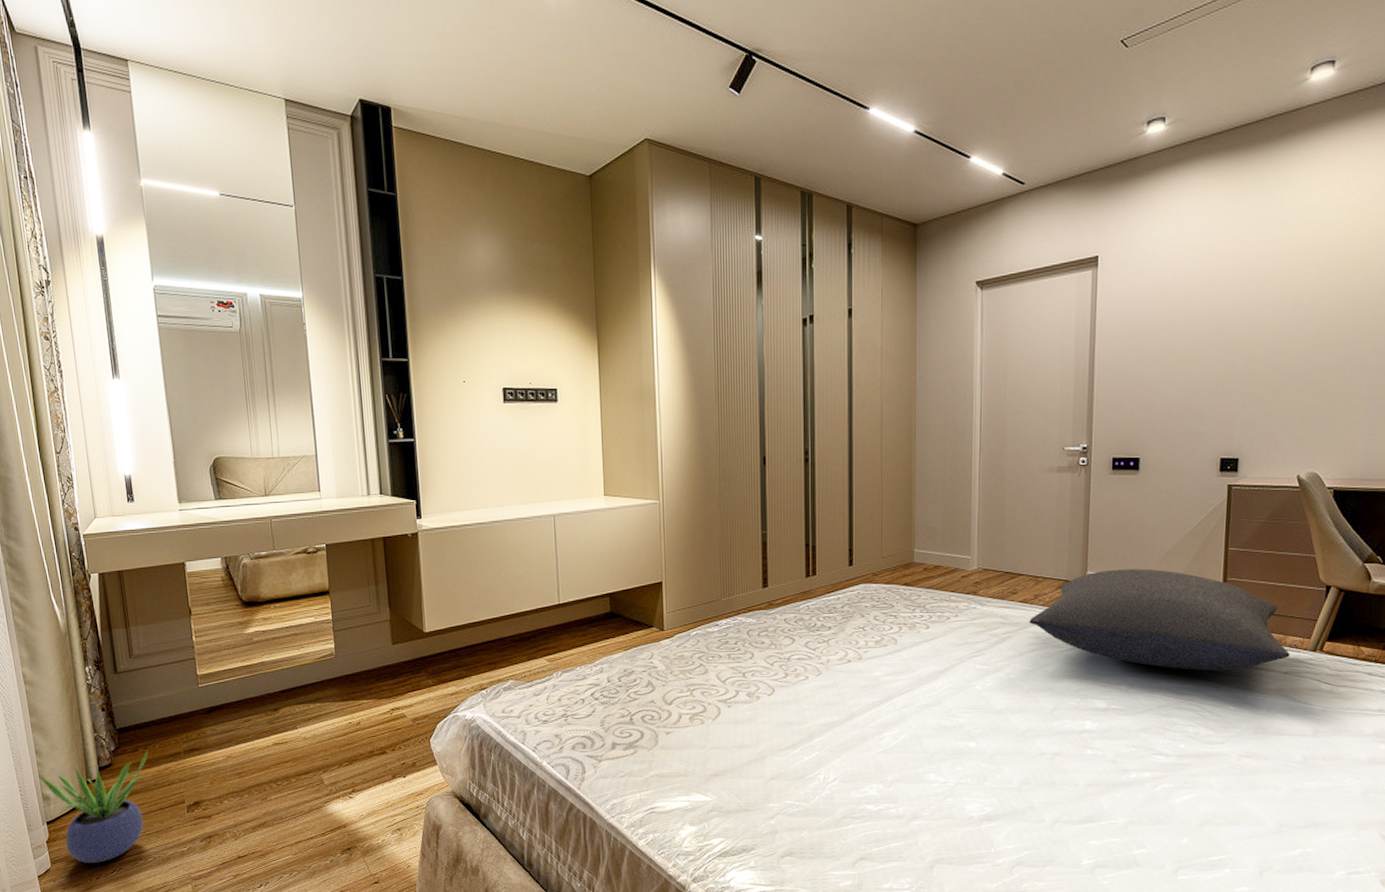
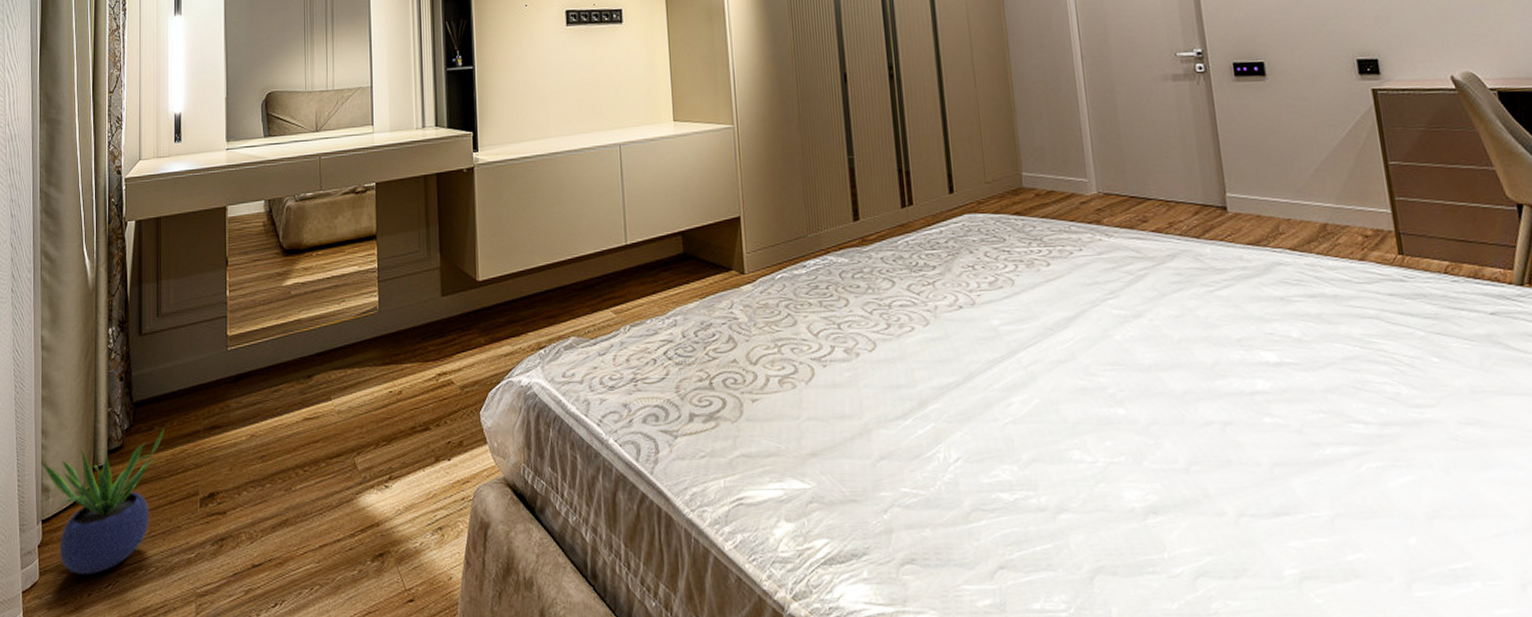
pillow: present [1029,569,1290,671] -> none [1166,188,1493,313]

